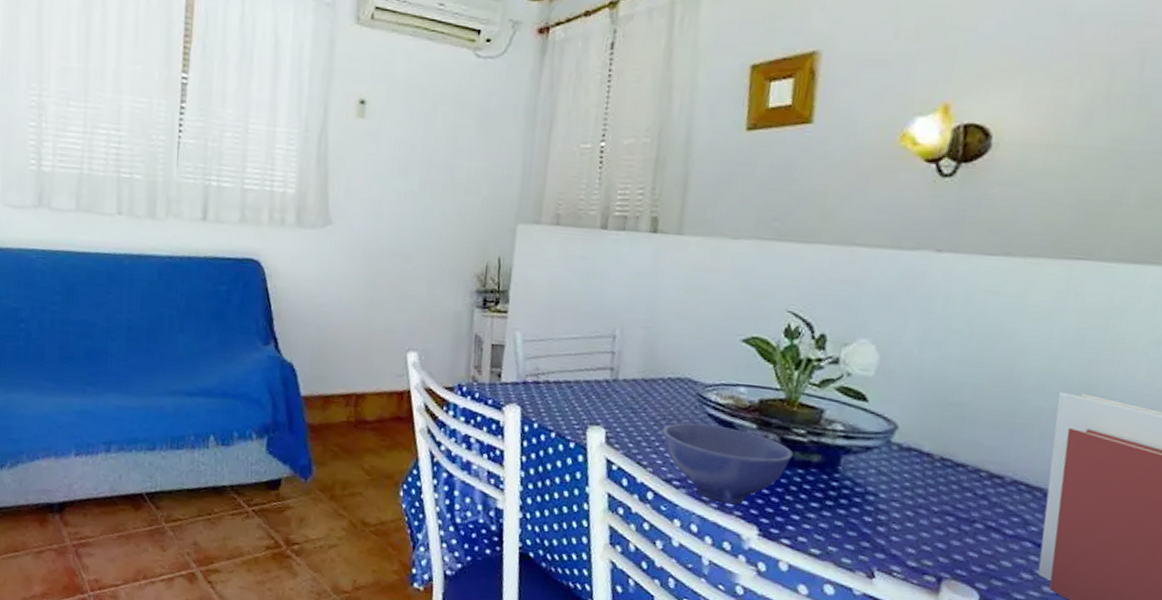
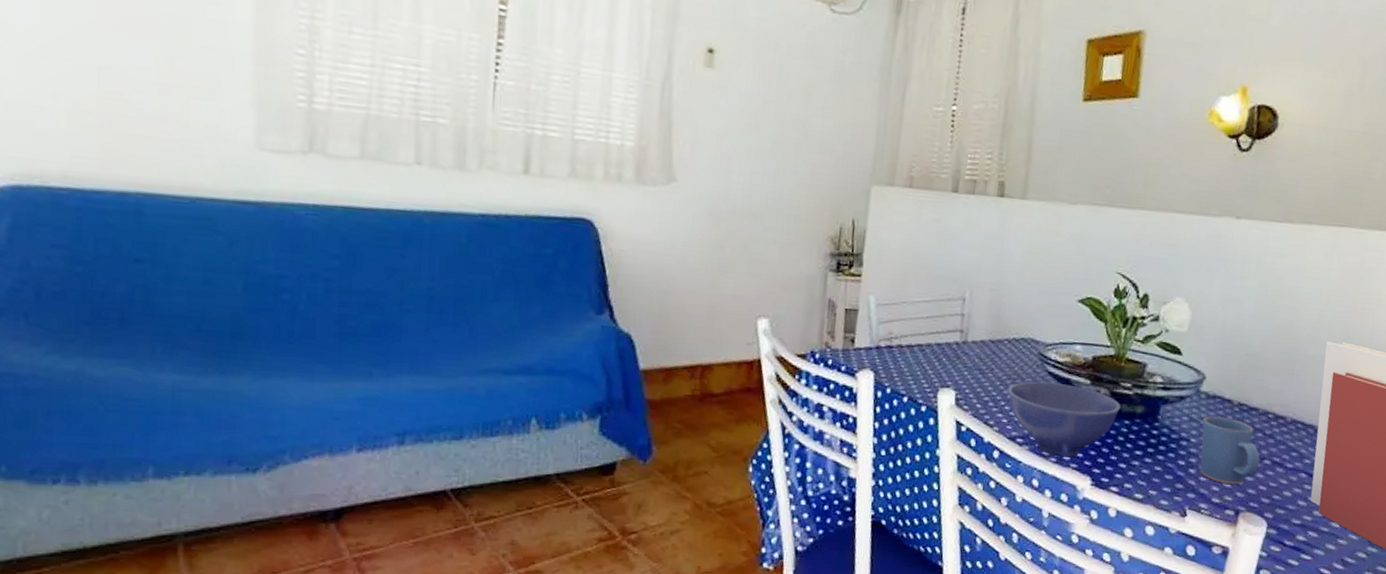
mug: none [891,470,970,549] -> present [1200,416,1260,485]

